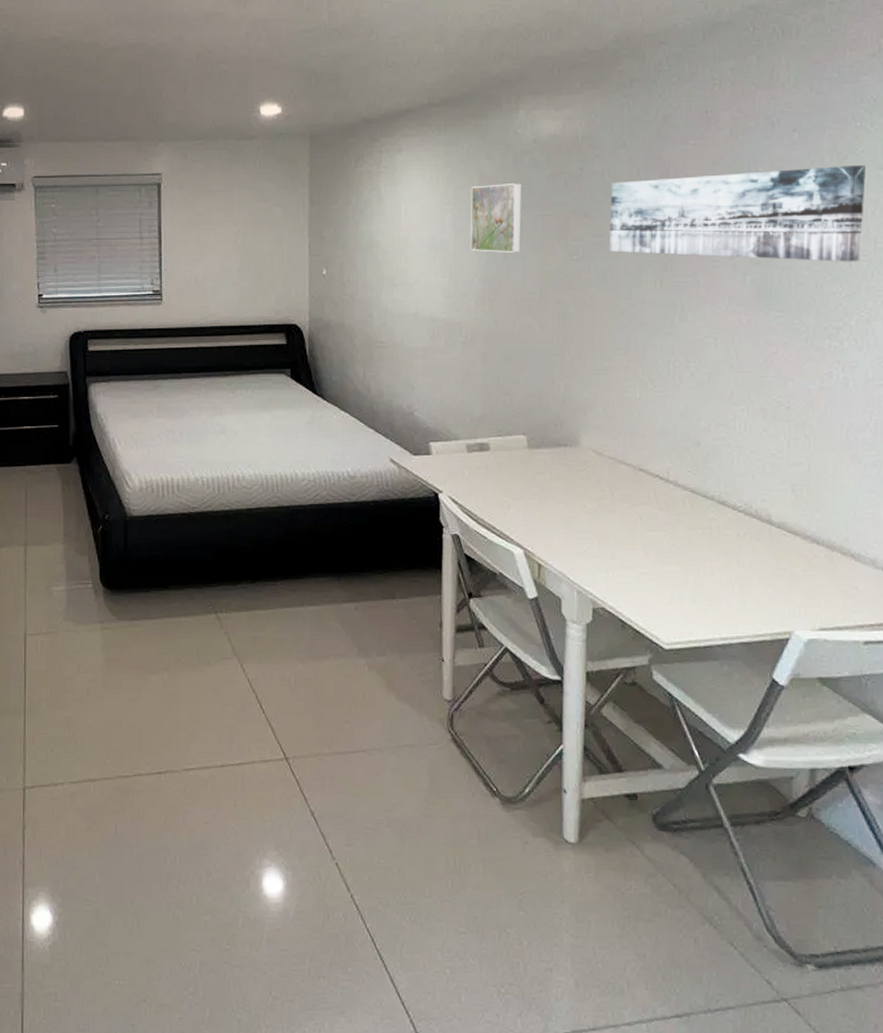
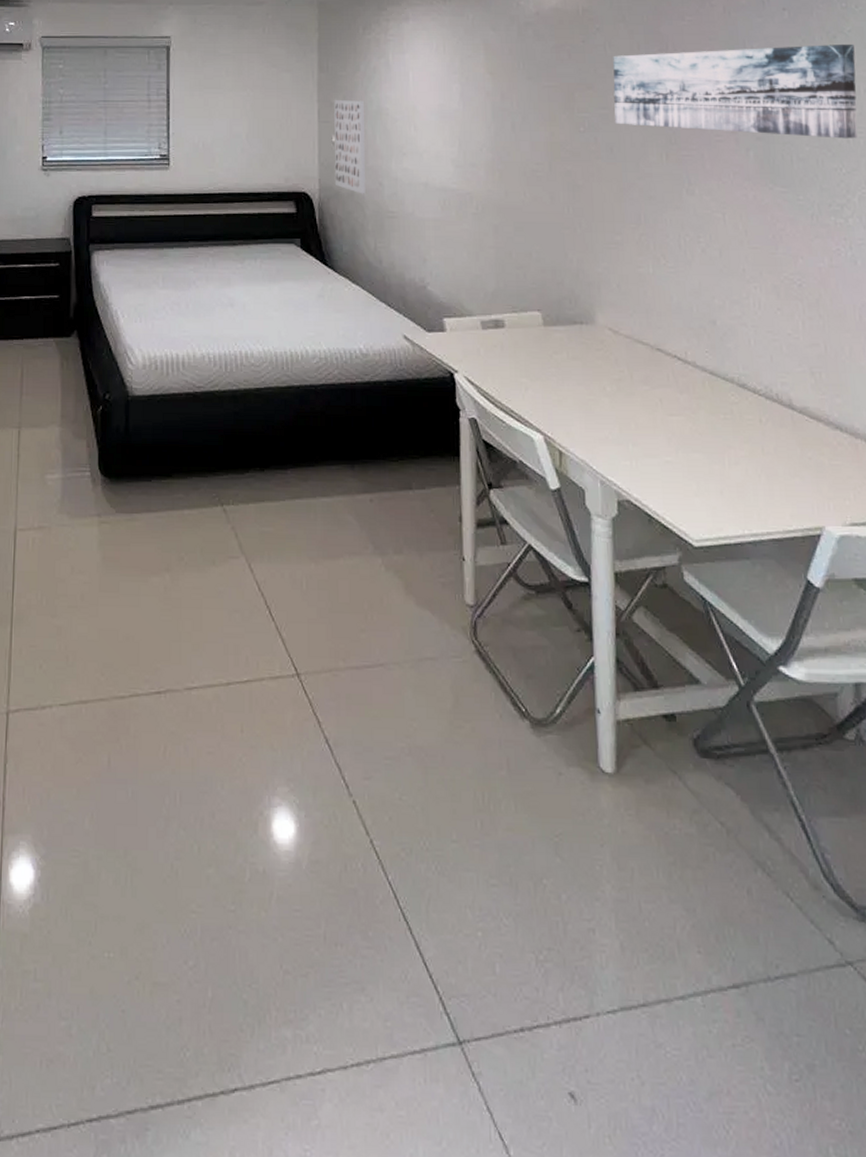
wall art: none [324,232,356,325] -> present [334,99,366,194]
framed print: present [470,183,523,253] -> none [477,54,529,123]

